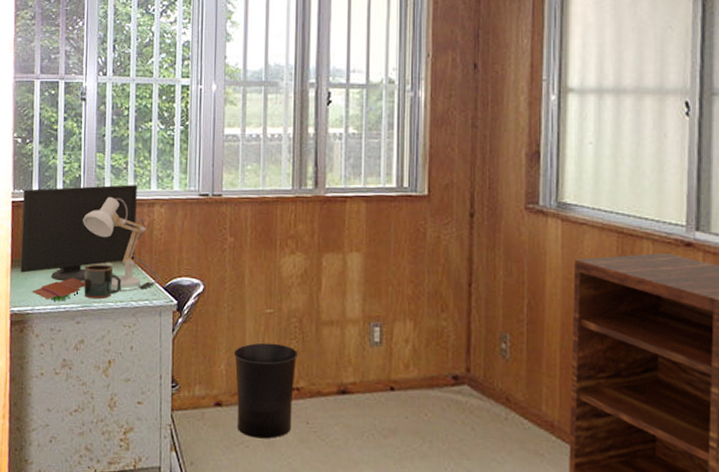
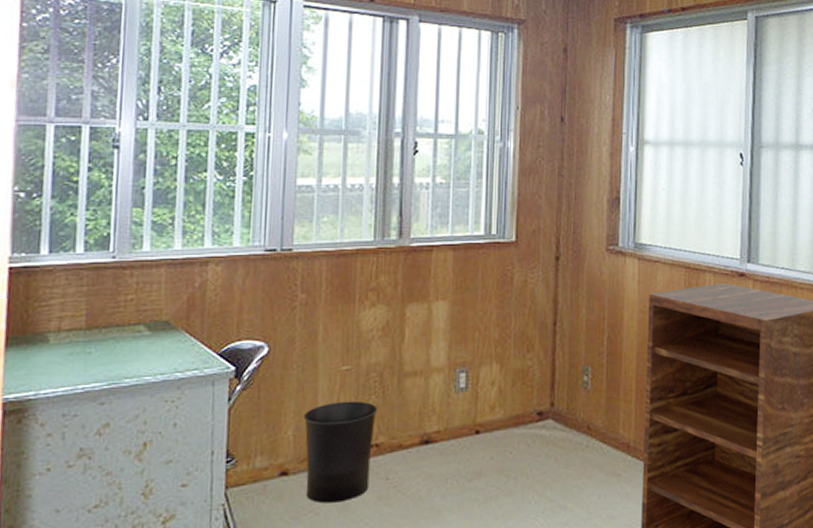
computer monitor: present [20,184,137,282] -> none [19,242,187,358]
papers: present [32,277,85,301] -> none [36,351,113,382]
desk lamp: present [83,197,159,292] -> none [110,257,212,363]
mug: present [84,264,122,299] -> none [111,333,163,374]

